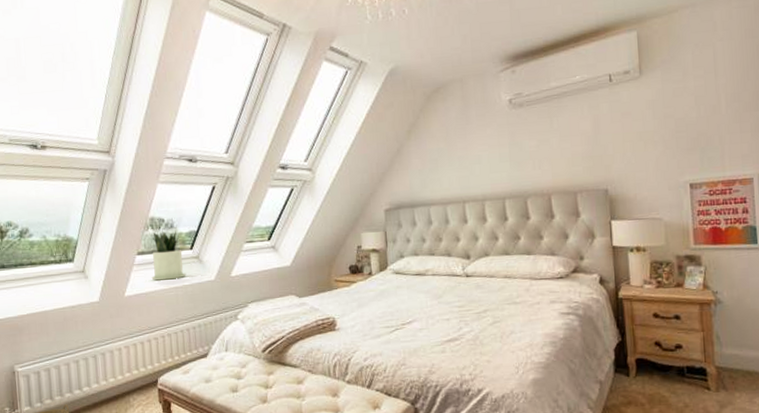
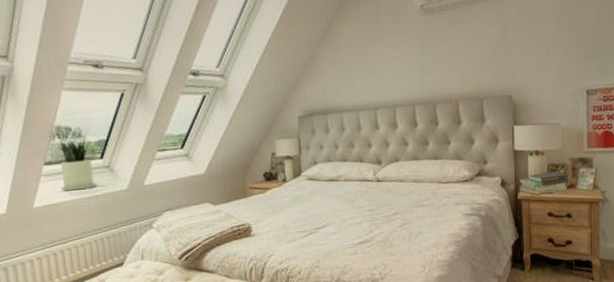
books: none [620,269,675,294] -> present [519,172,569,195]

